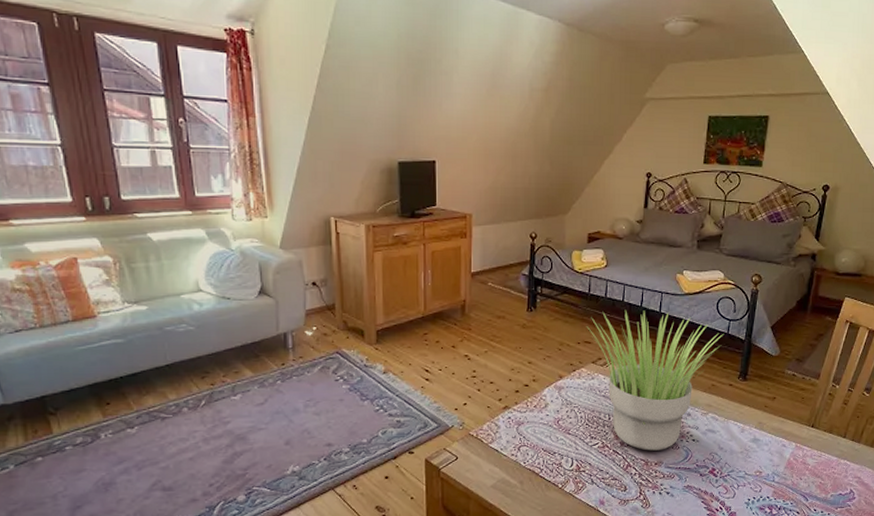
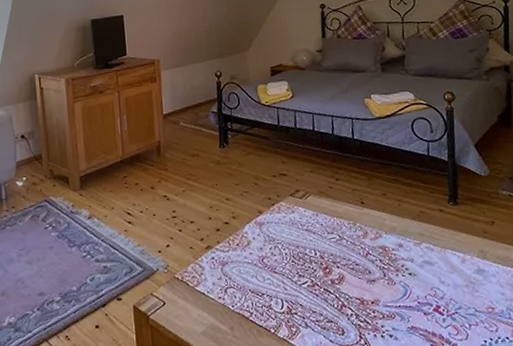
potted plant: present [586,309,723,451] -> none [279,138,424,288]

